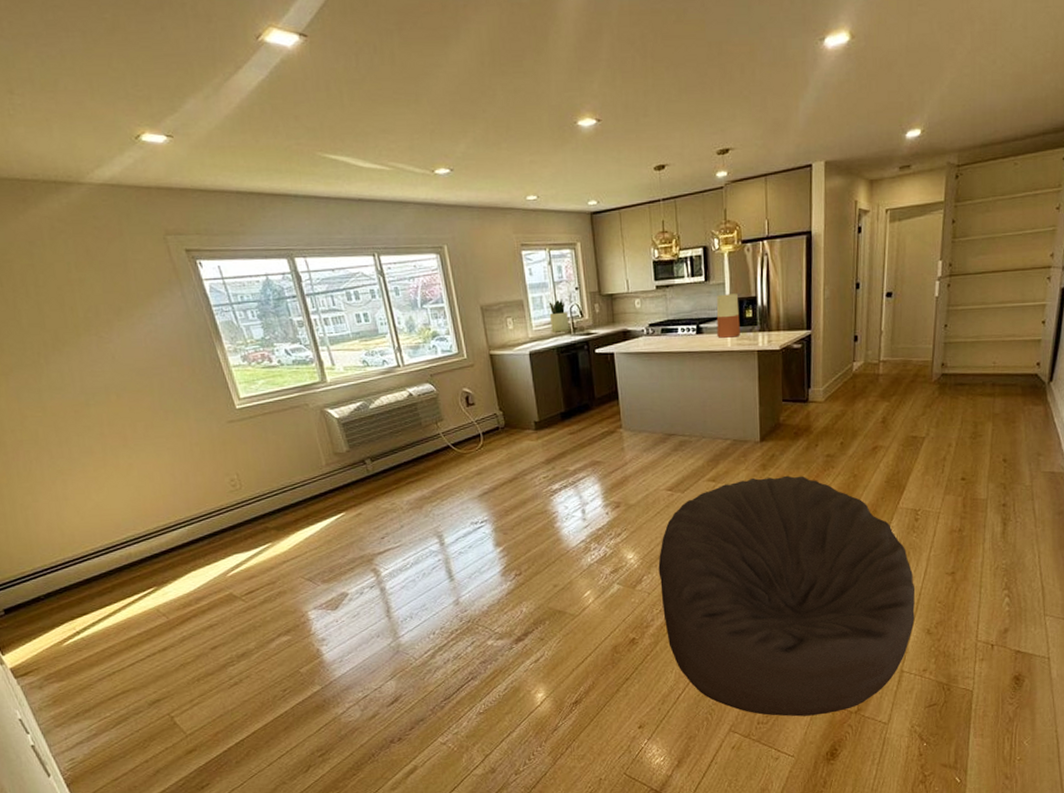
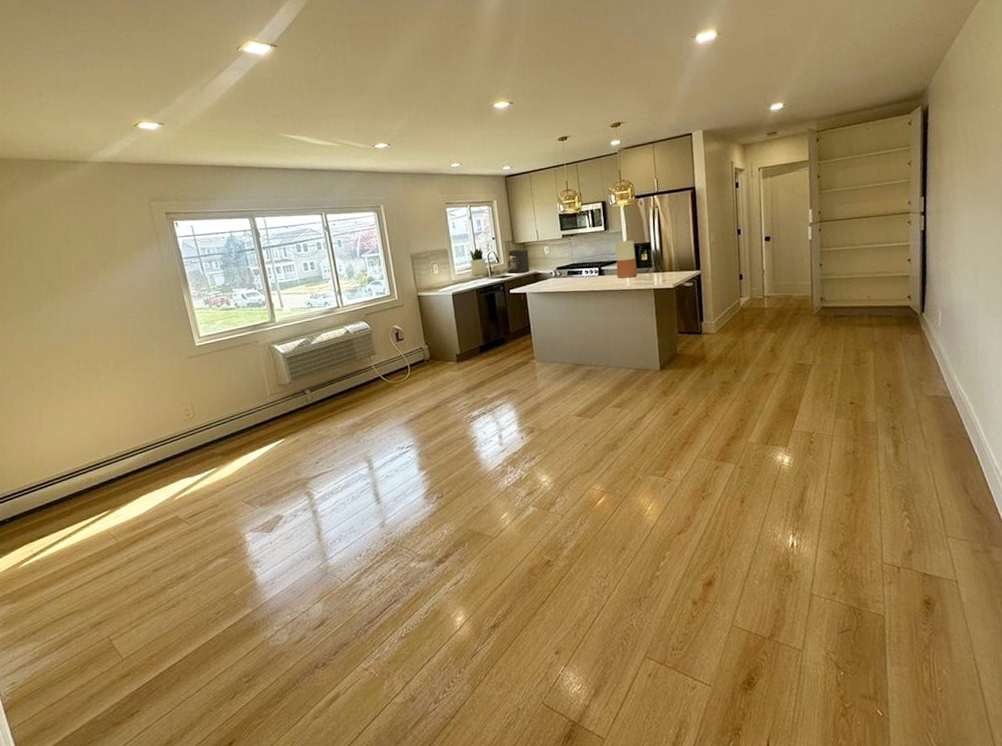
coffee maker: none [592,301,618,331] -> present [507,249,530,274]
bean bag chair: present [658,475,916,717] -> none [570,401,819,643]

